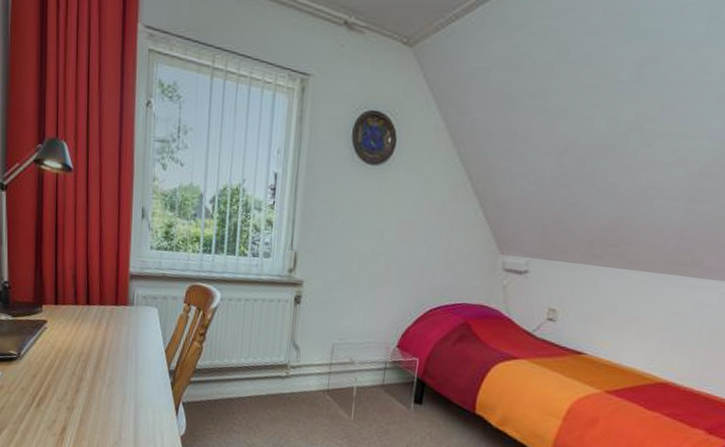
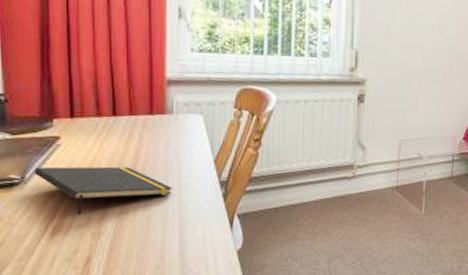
notepad: none [27,345,131,391] -> present [34,166,174,216]

